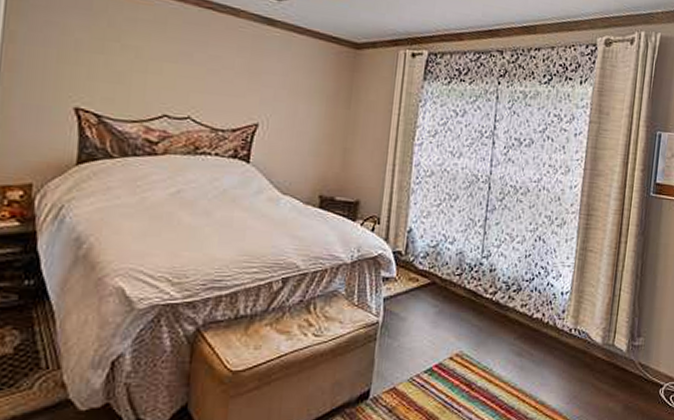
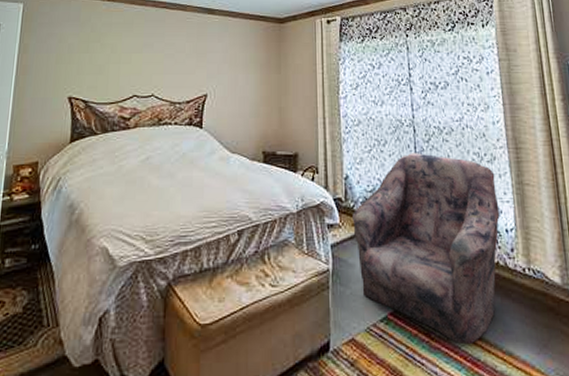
armchair: none [410,211,562,394] -> present [352,153,500,344]

